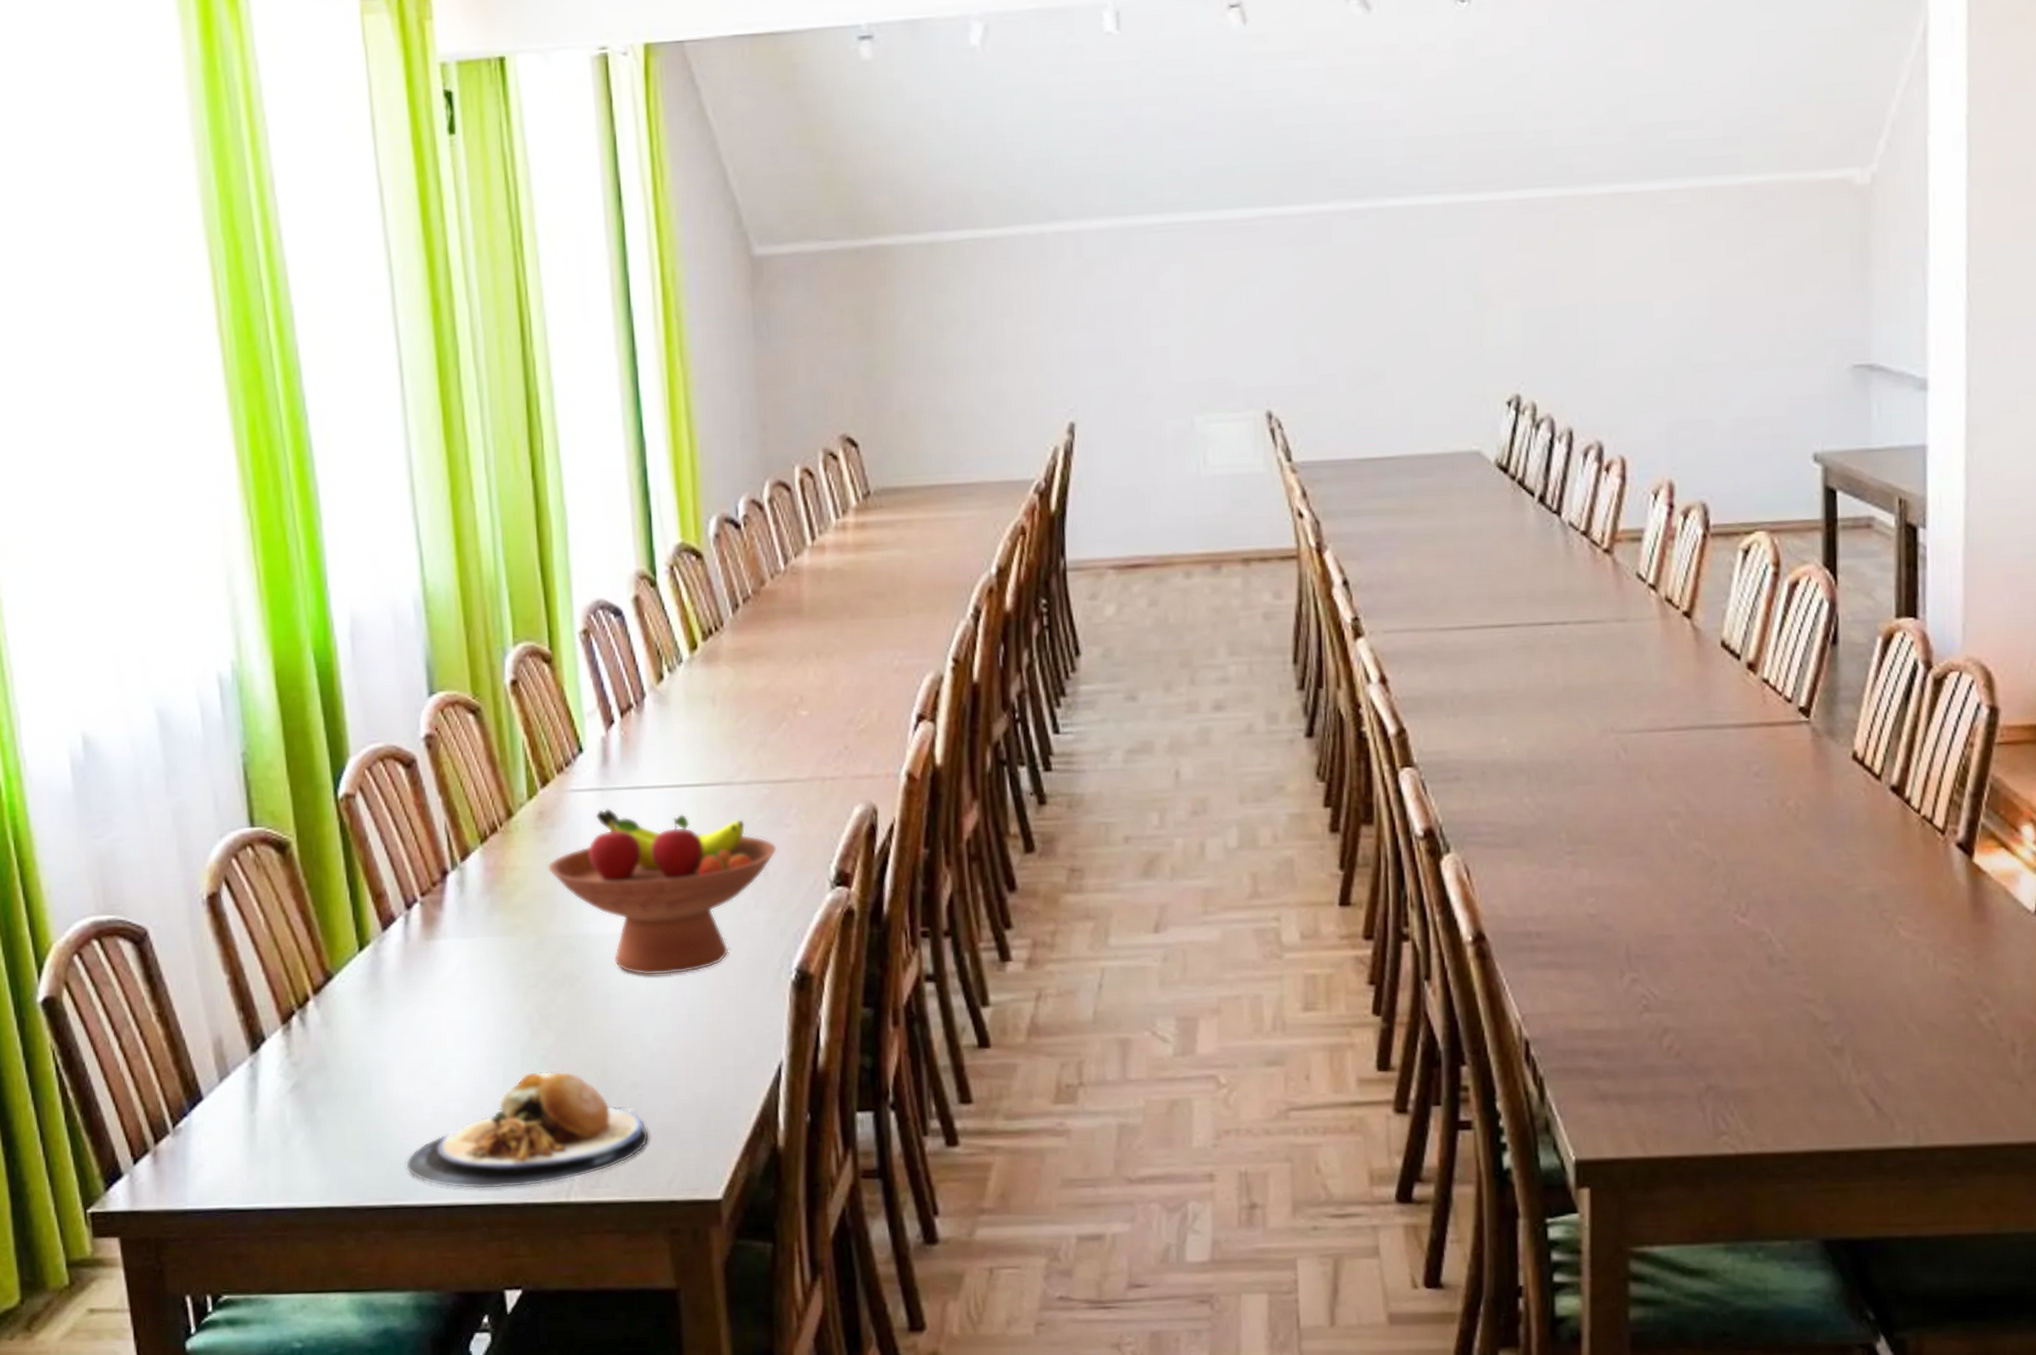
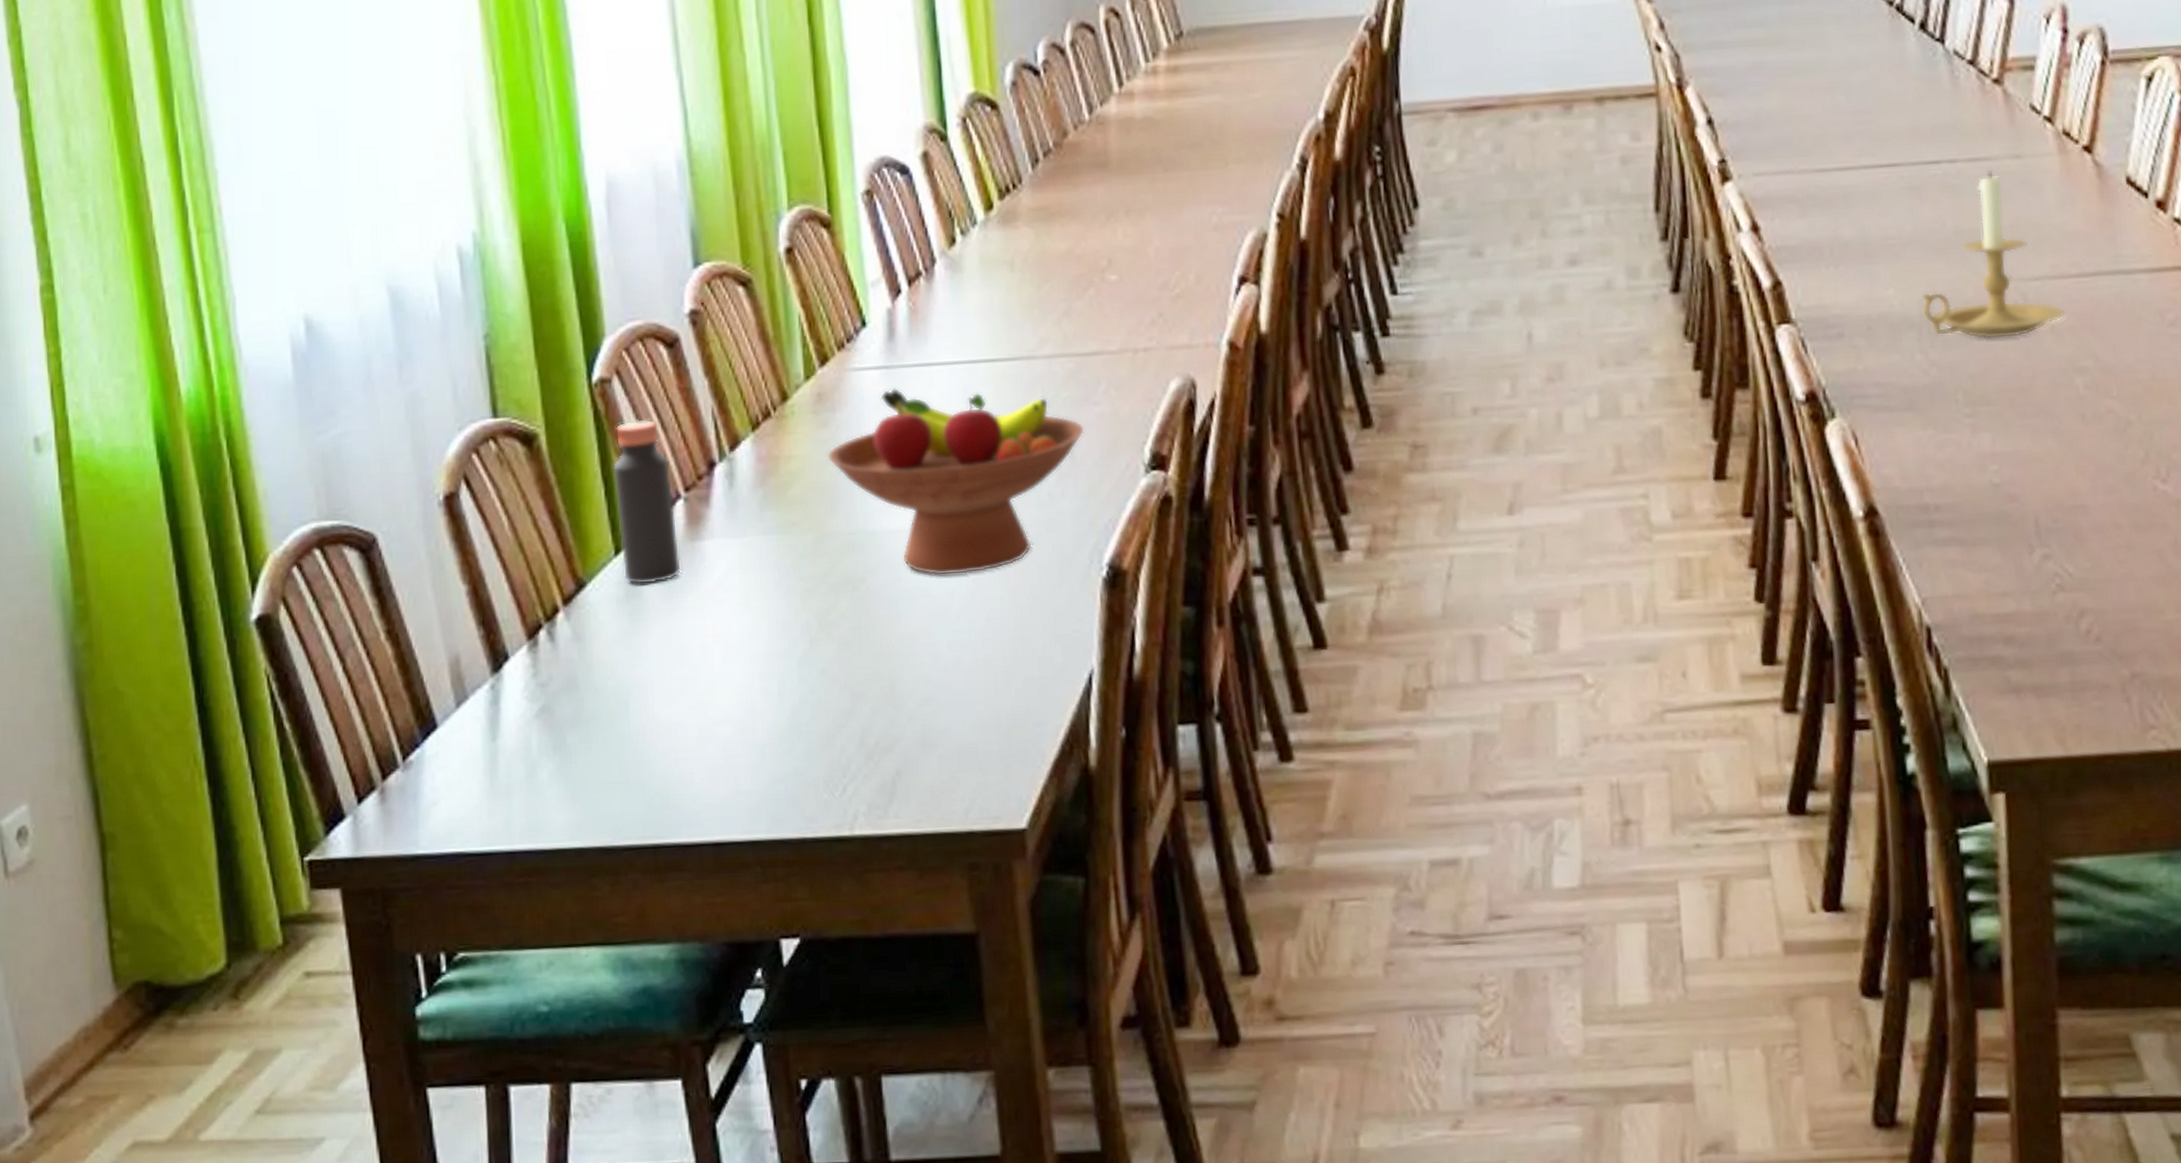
bottle: none [356,831,418,978] -> present [612,419,682,585]
plate: present [406,1070,650,1189] -> none [668,685,944,823]
candle holder: none [1531,632,1661,785] -> present [1921,170,2066,340]

